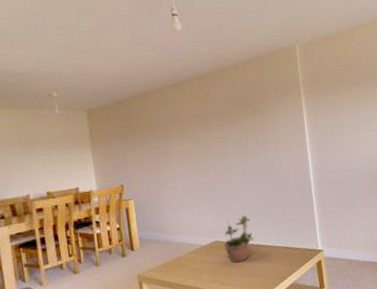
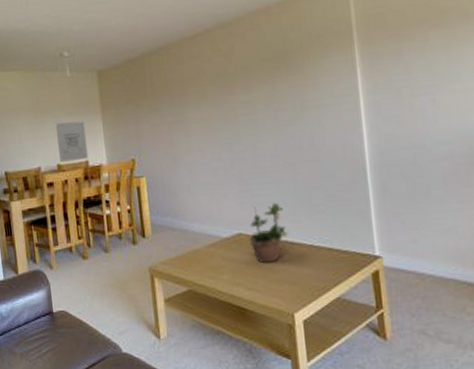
wall art: none [44,153,79,190] -> present [55,121,89,162]

